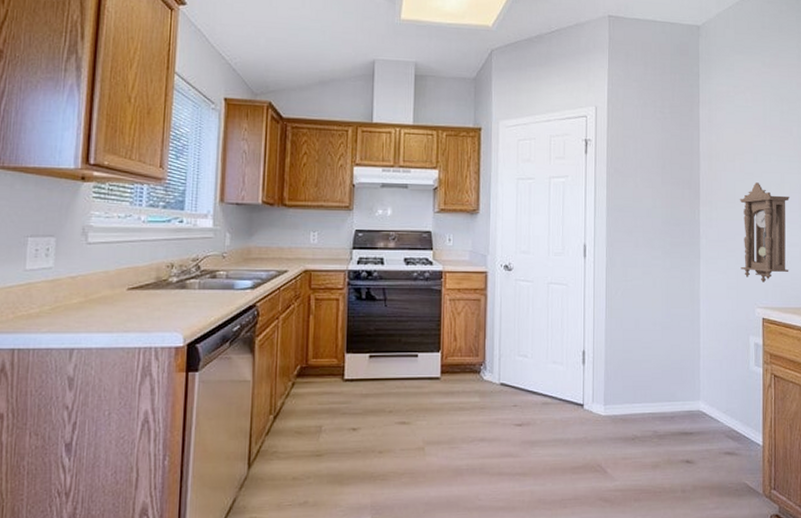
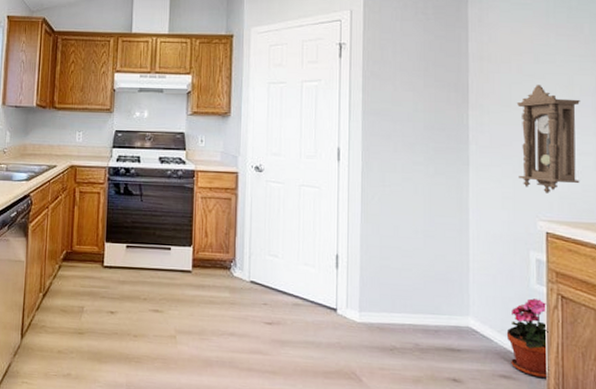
potted plant: none [730,379,764,452] -> present [506,298,549,379]

